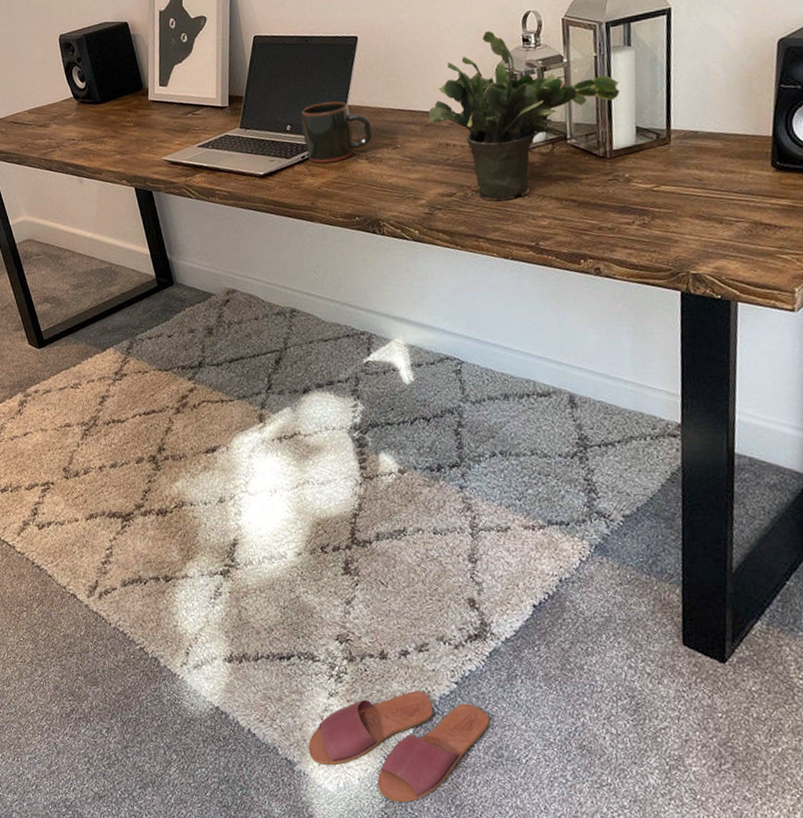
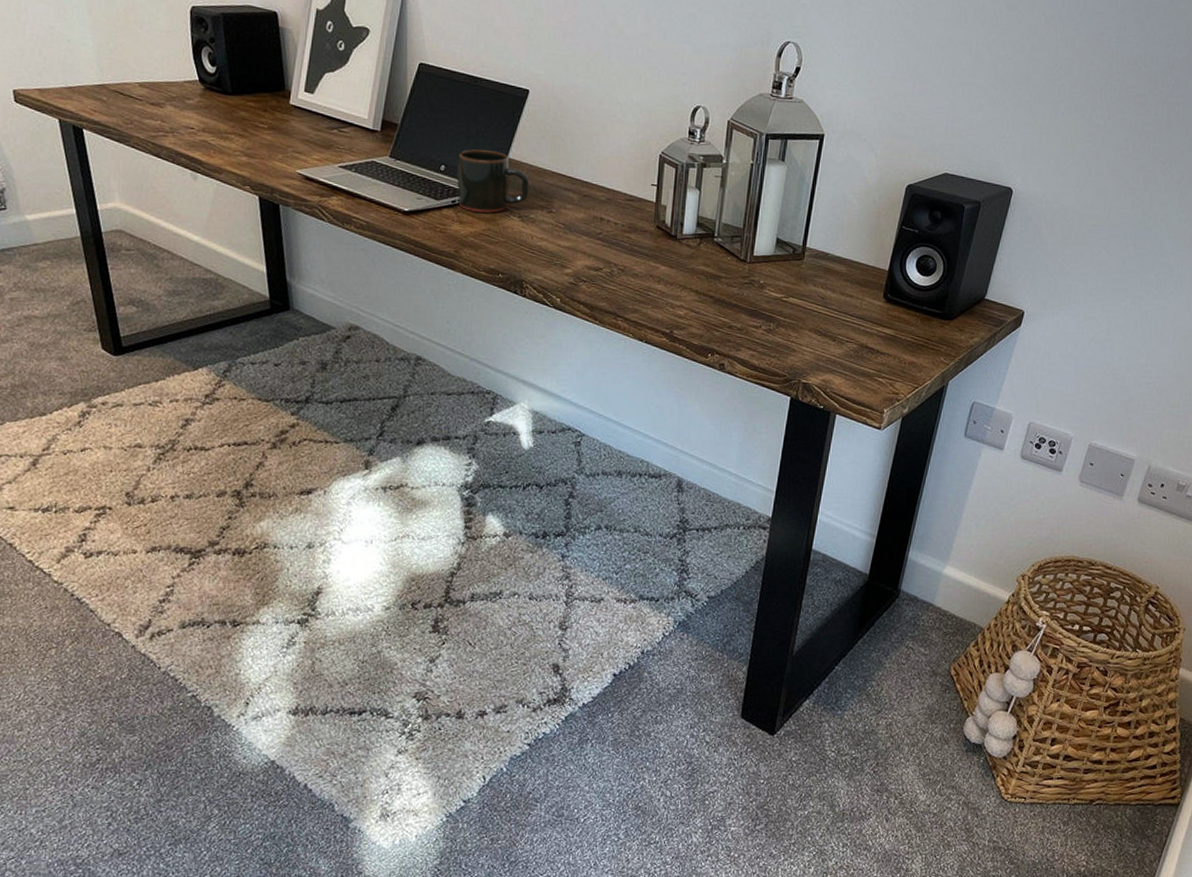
slippers: present [308,690,490,803] -> none [368,750,556,860]
potted plant: present [428,31,621,201] -> none [586,116,769,285]

